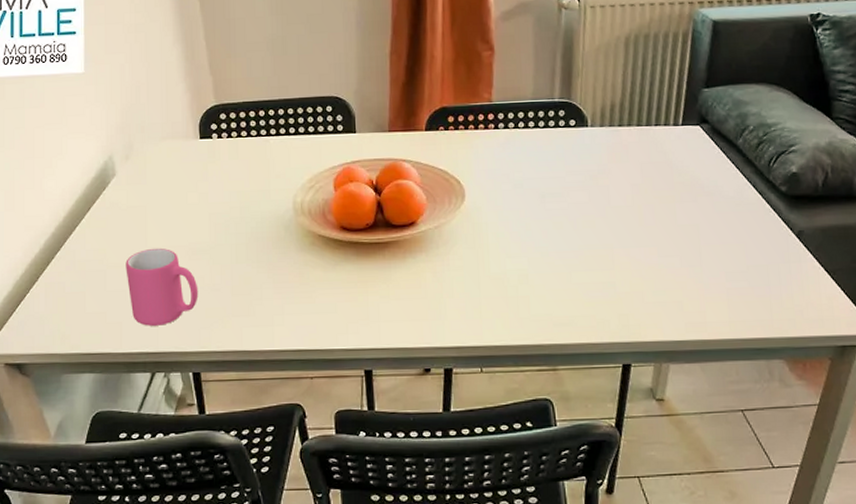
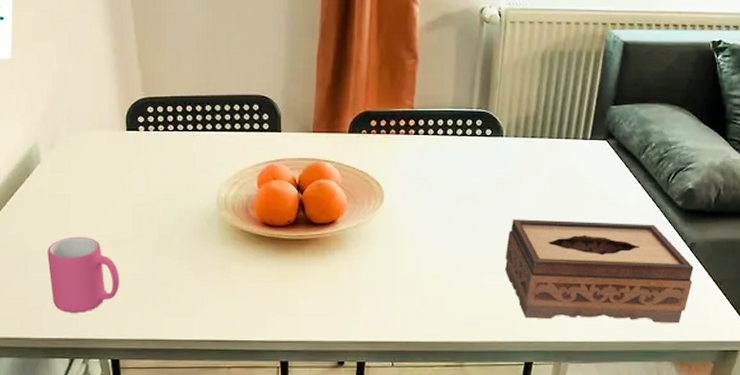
tissue box: none [596,212,803,319] -> present [505,219,694,324]

